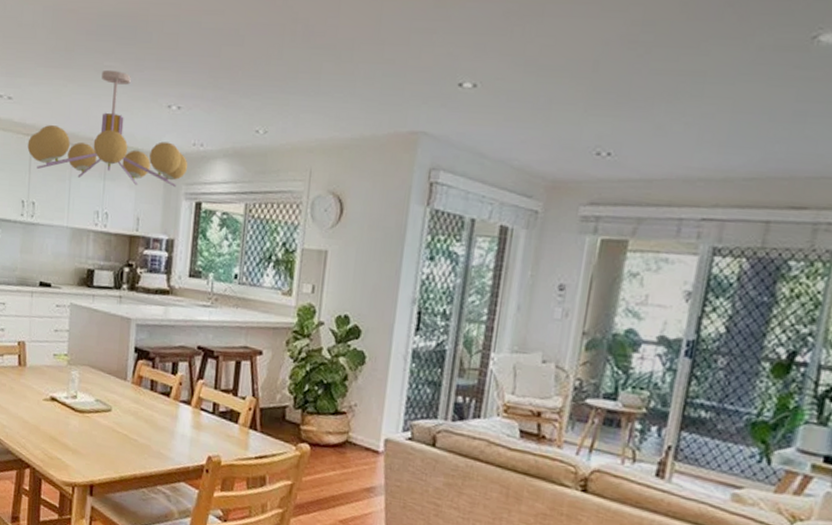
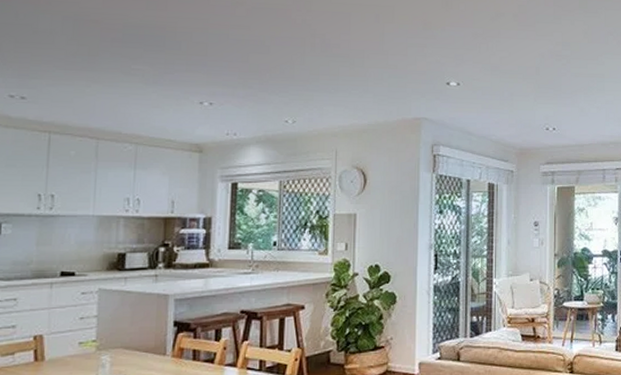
chandelier: present [27,69,188,187] -> none [44,72,223,172]

